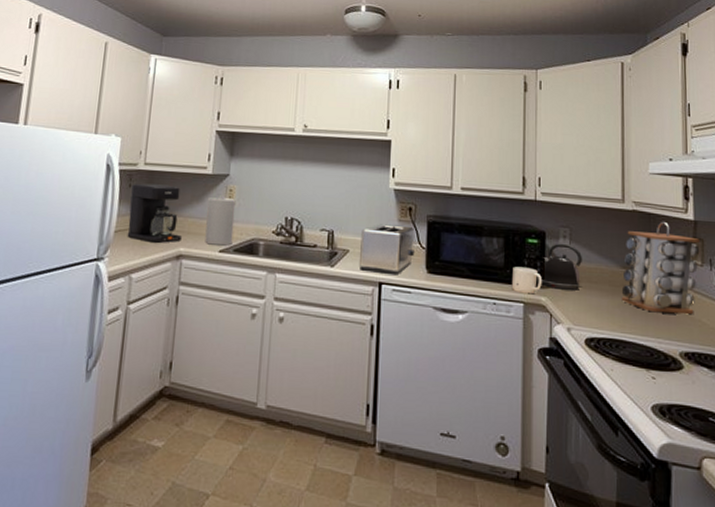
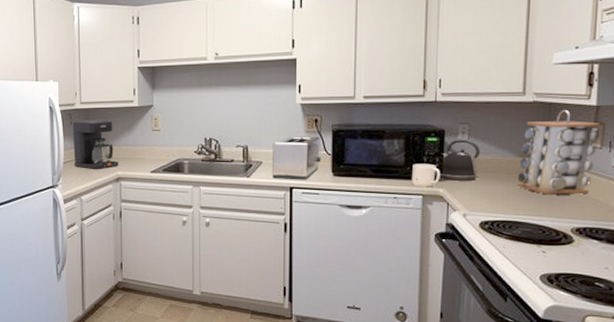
paper towel holder: present [205,195,236,246] -> none [136,124,161,167]

